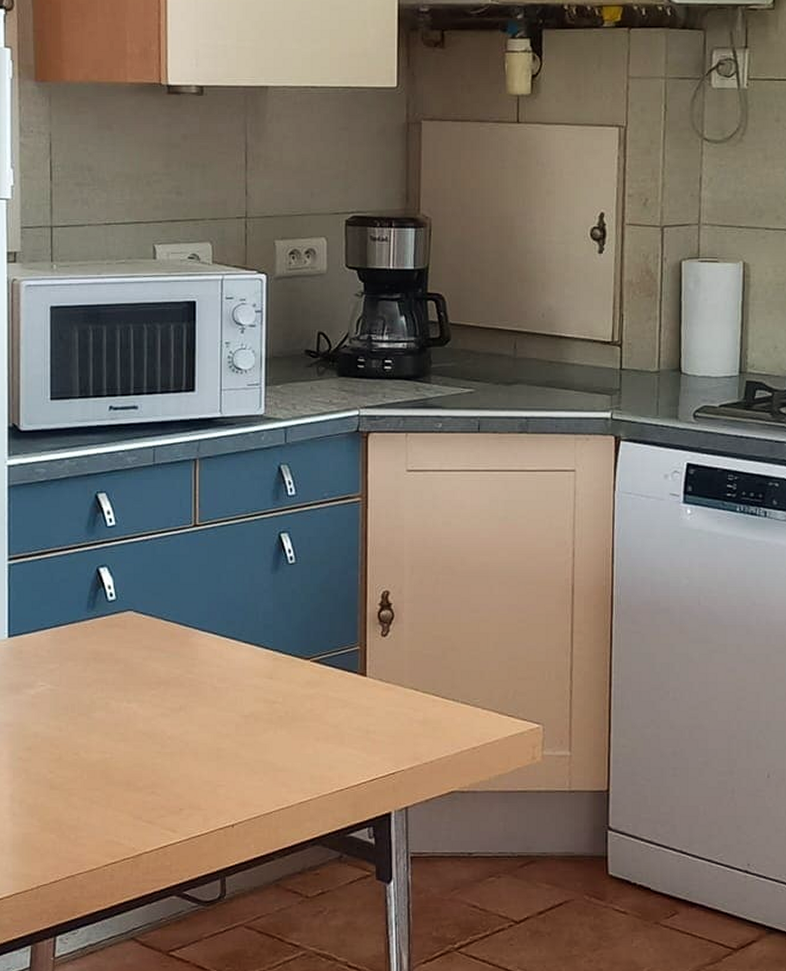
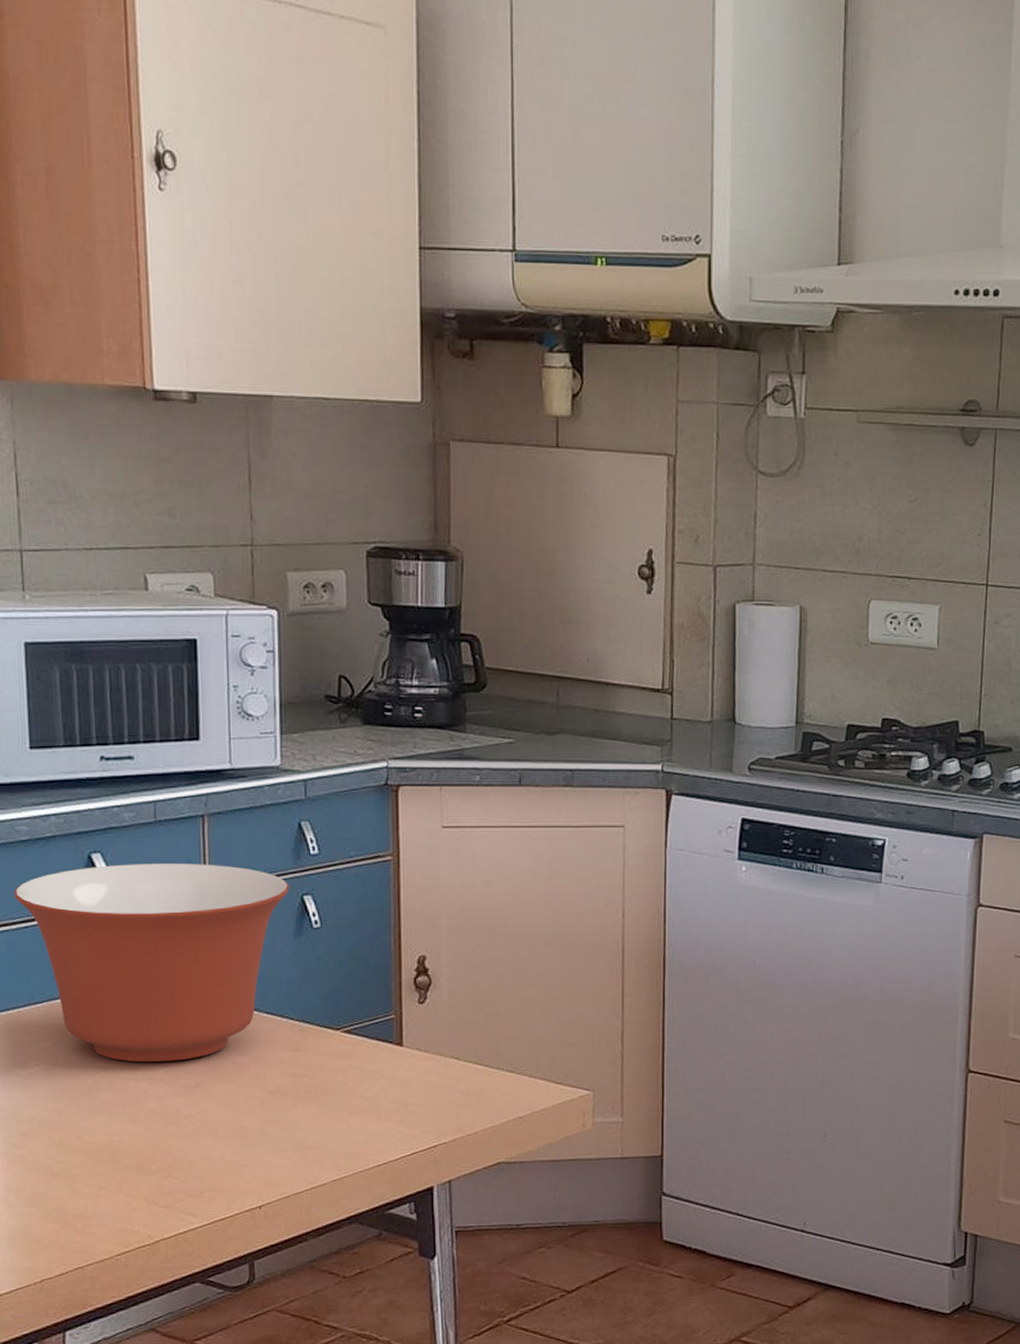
mixing bowl: none [31,503,268,685] -> present [13,864,289,1062]

